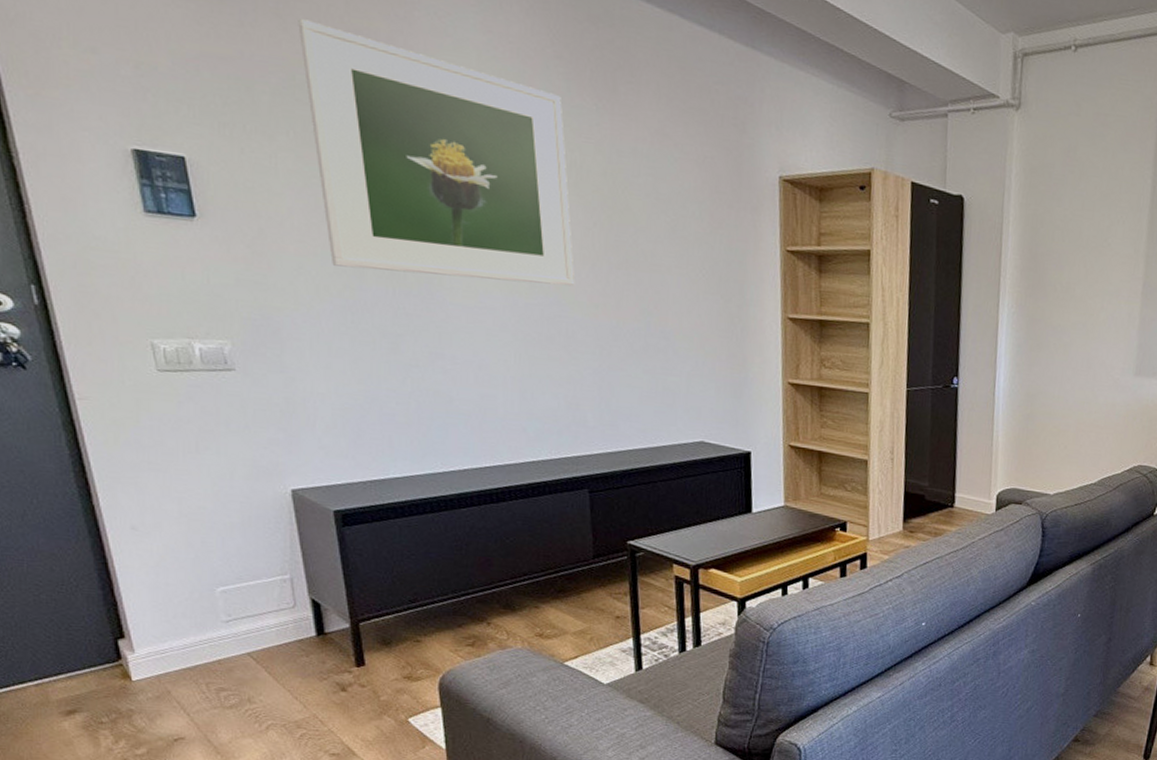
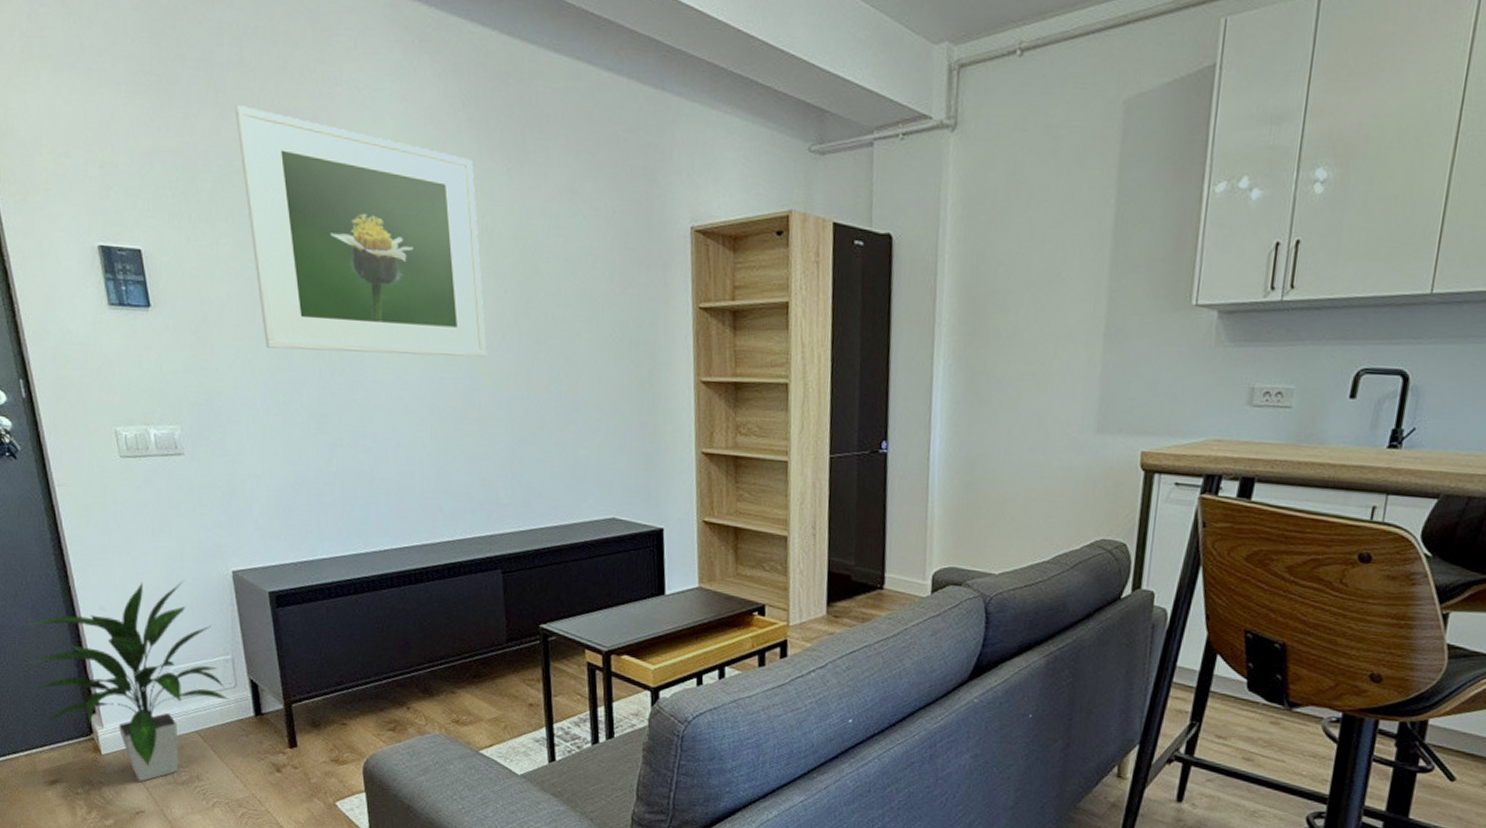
indoor plant: none [29,498,287,707] -> present [20,580,230,782]

